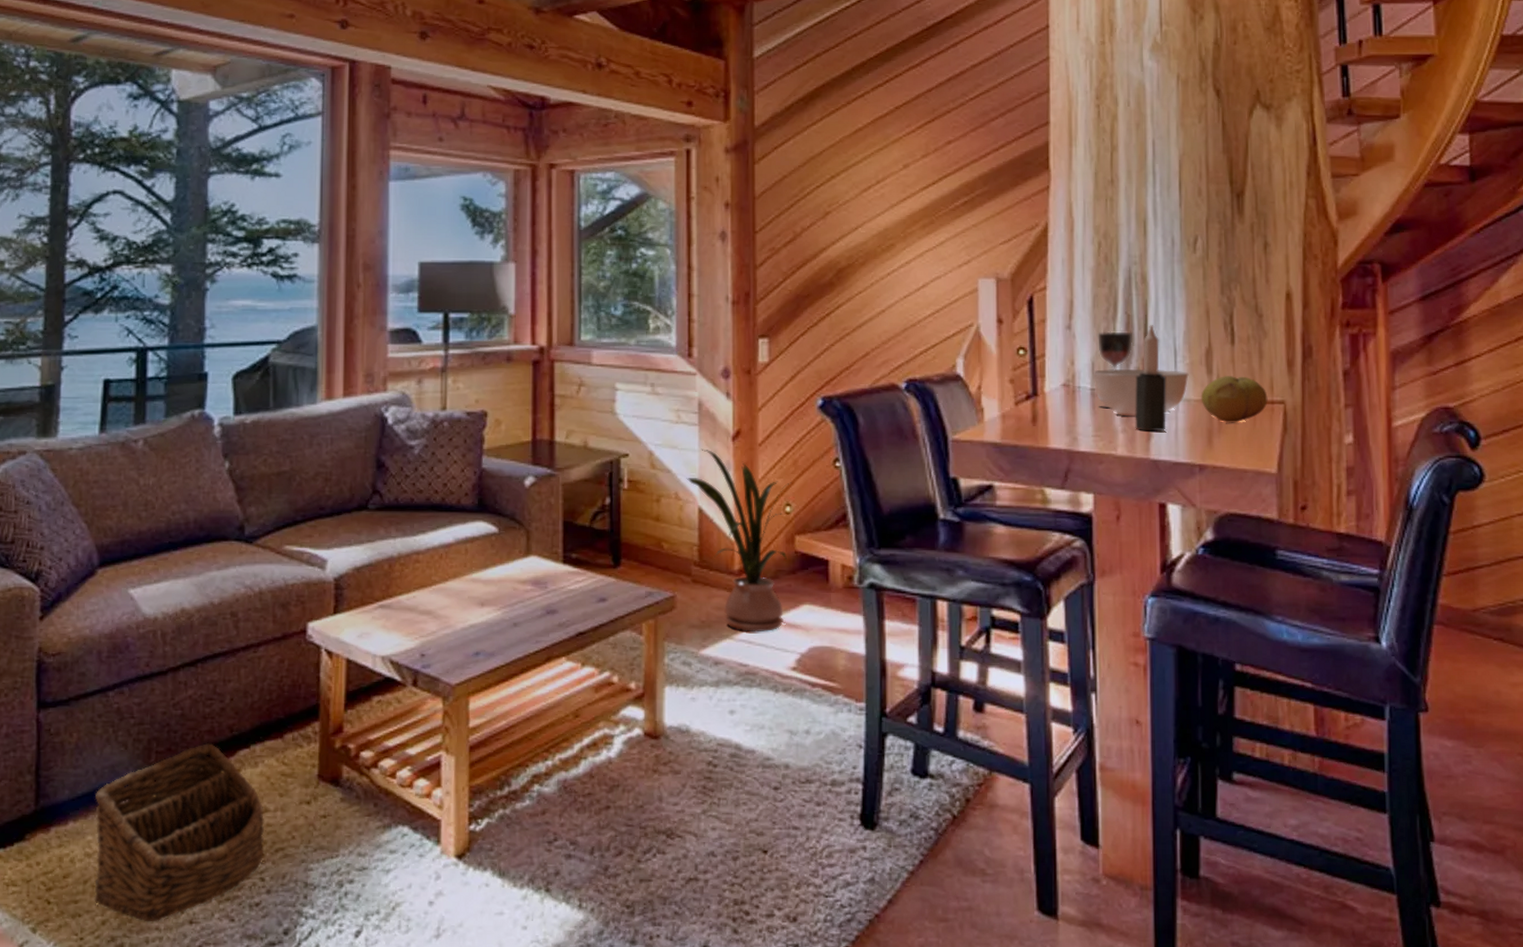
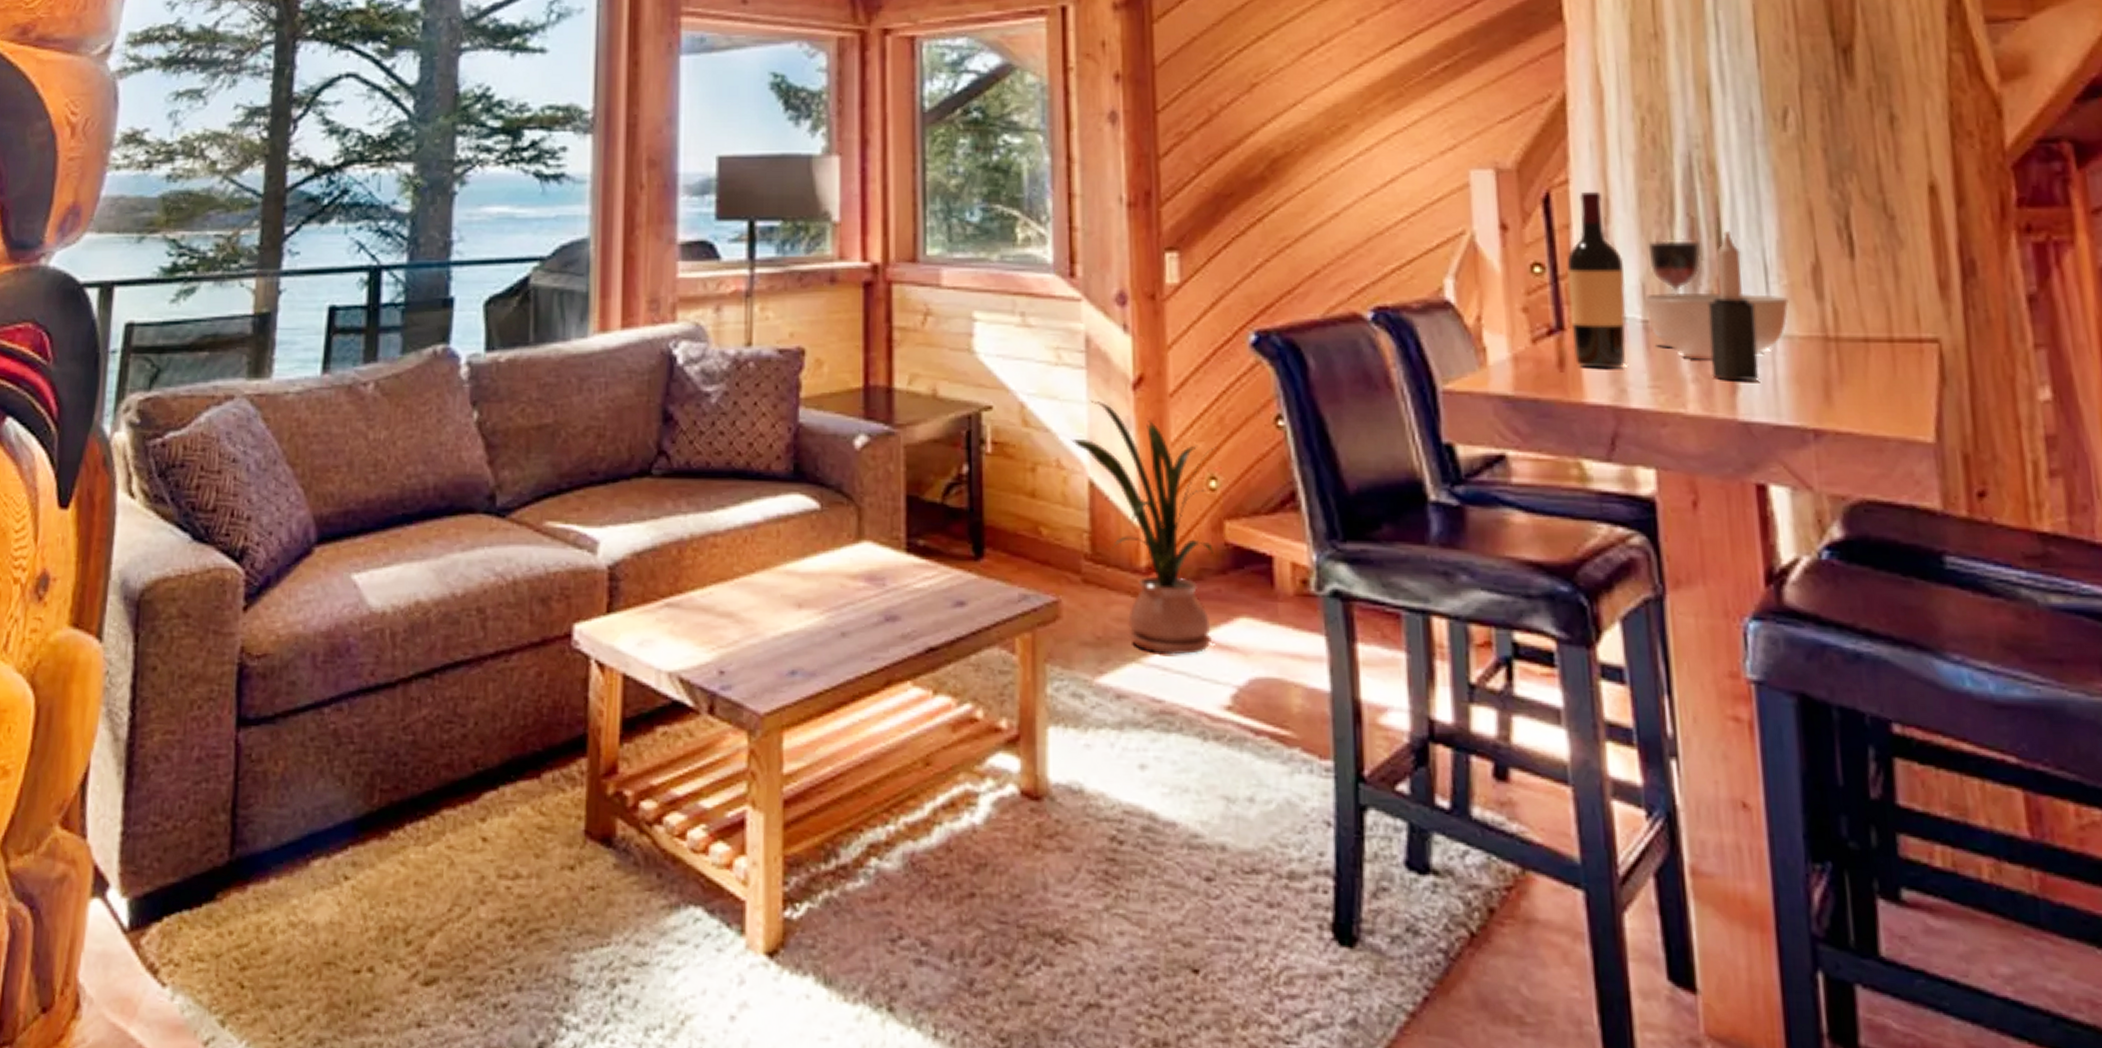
basket: present [94,743,265,922] -> none [298,781,516,1022]
wine bottle: none [1042,295,1081,423] -> present [1567,191,1627,369]
fruit: present [1200,376,1268,423] -> none [1808,303,1913,370]

